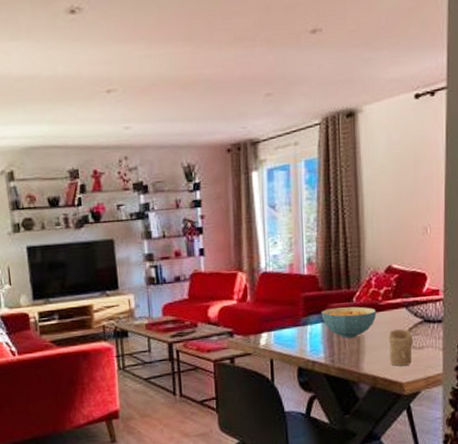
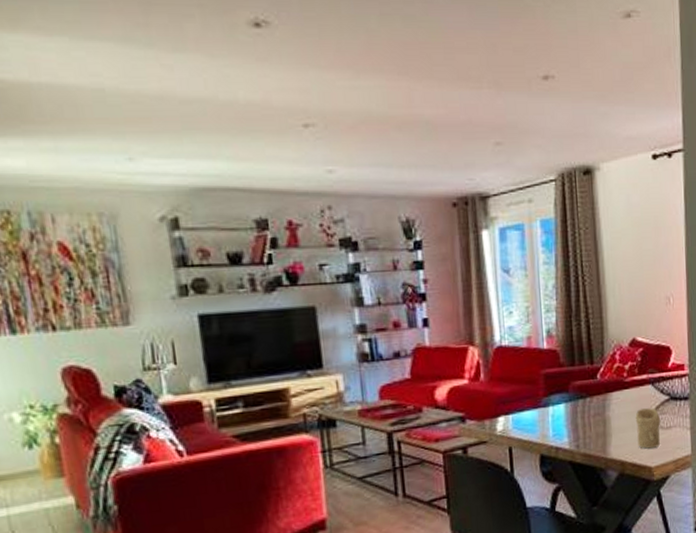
cereal bowl: present [321,306,377,338] -> none [563,384,623,420]

